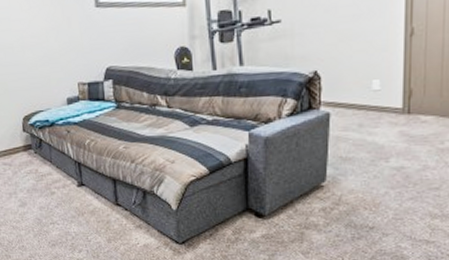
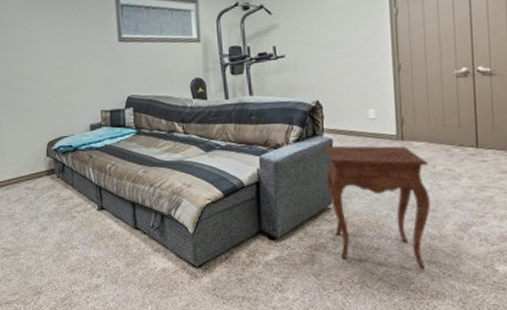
side table: none [321,119,435,248] -> present [325,145,430,269]

